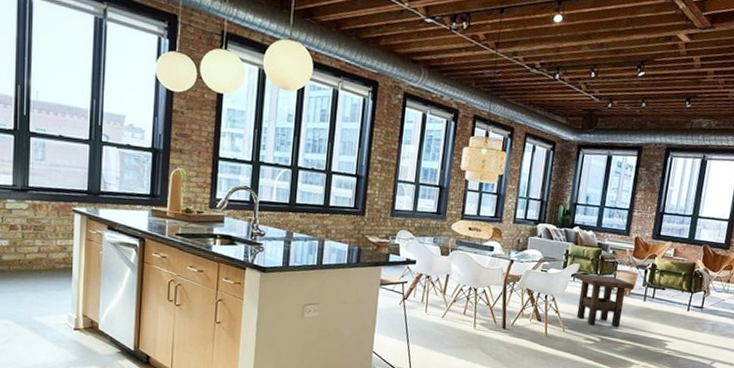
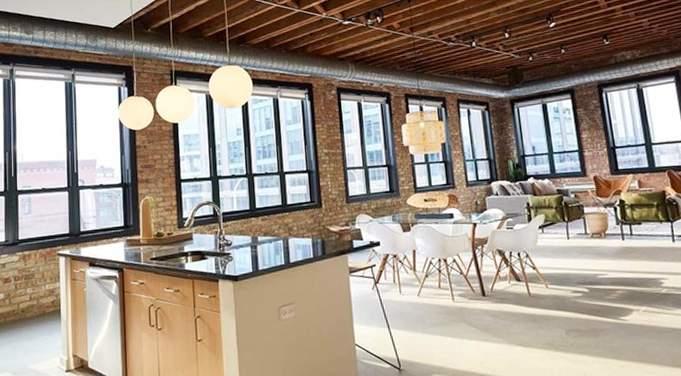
side table: present [575,273,634,327] -> none [542,220,608,276]

